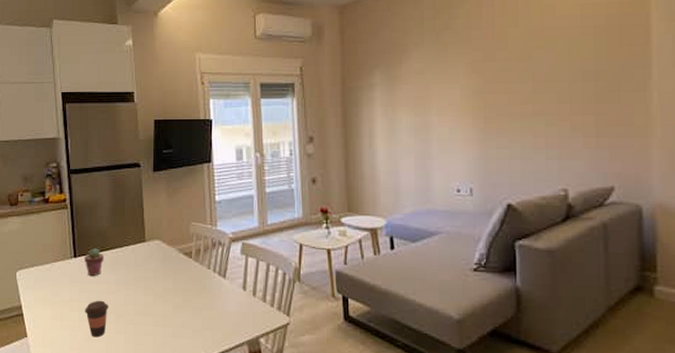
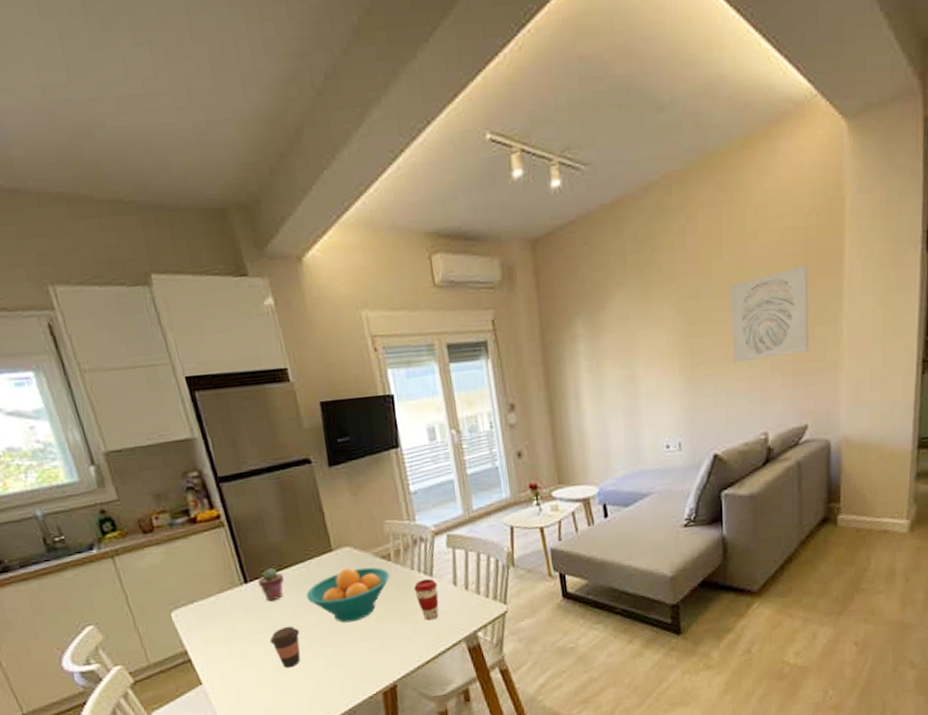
fruit bowl: none [119,258,190,307] -> present [306,567,391,623]
coffee cup: none [208,279,229,318] -> present [414,578,439,621]
wall art: none [527,36,613,120] -> present [730,264,809,363]

